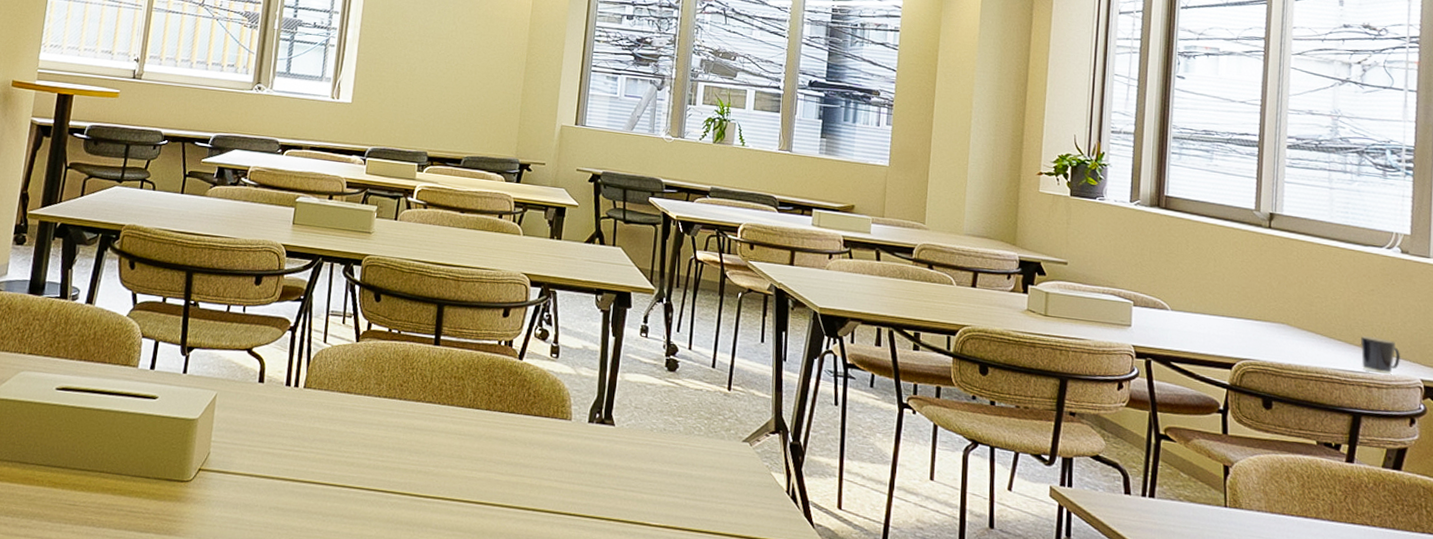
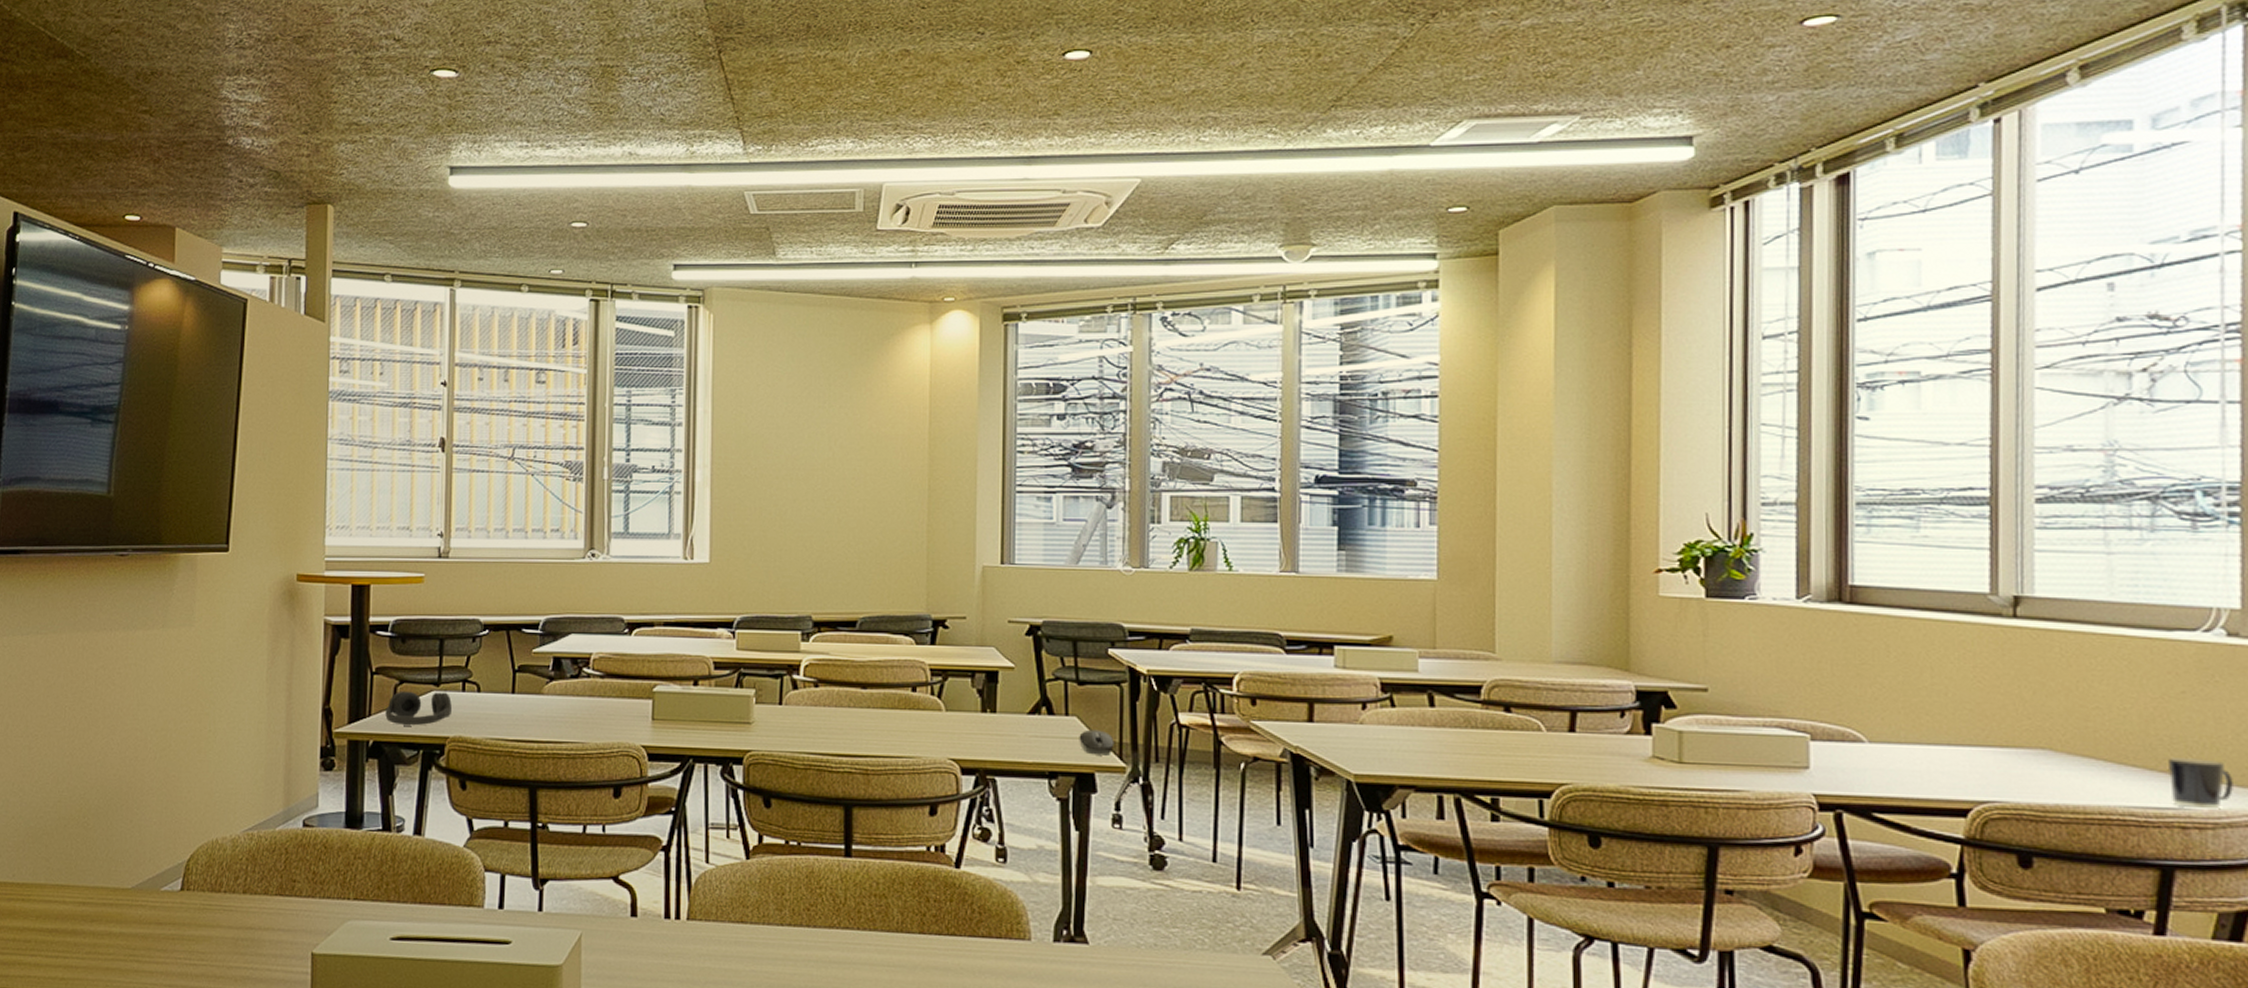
headphones: none [73,184,131,214] -> present [385,690,452,726]
computer mouse: none [621,258,648,280] -> present [1079,729,1114,756]

